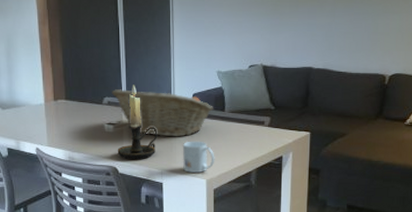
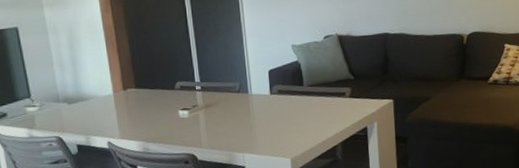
fruit basket: present [112,89,213,137] -> none [183,68,291,118]
candle holder: present [117,85,158,160] -> none [194,66,236,145]
mug: present [183,141,215,173] -> none [263,118,298,153]

